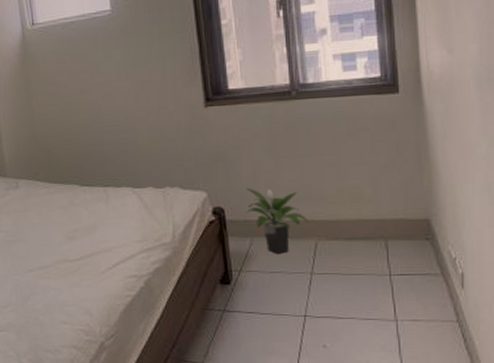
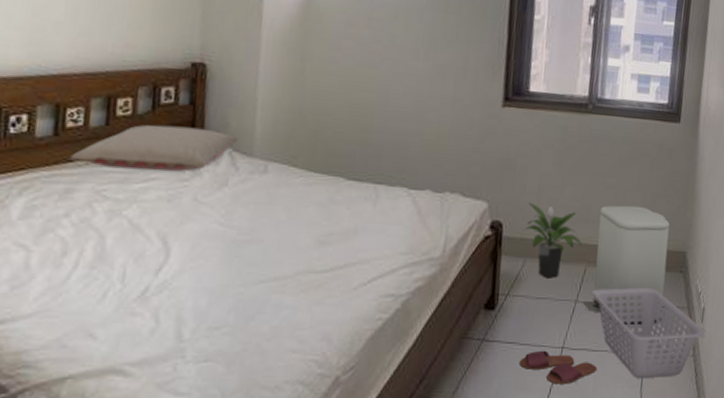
slippers: none [264,318,347,349] -> present [520,350,598,384]
pedal bin: none [320,179,412,293] -> present [583,205,670,325]
laundry basket: none [327,256,471,344] -> present [591,287,707,379]

